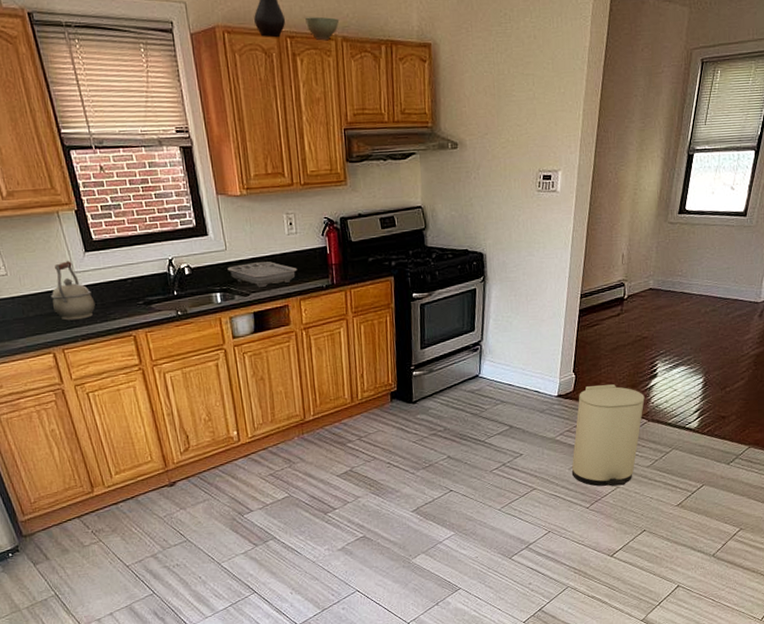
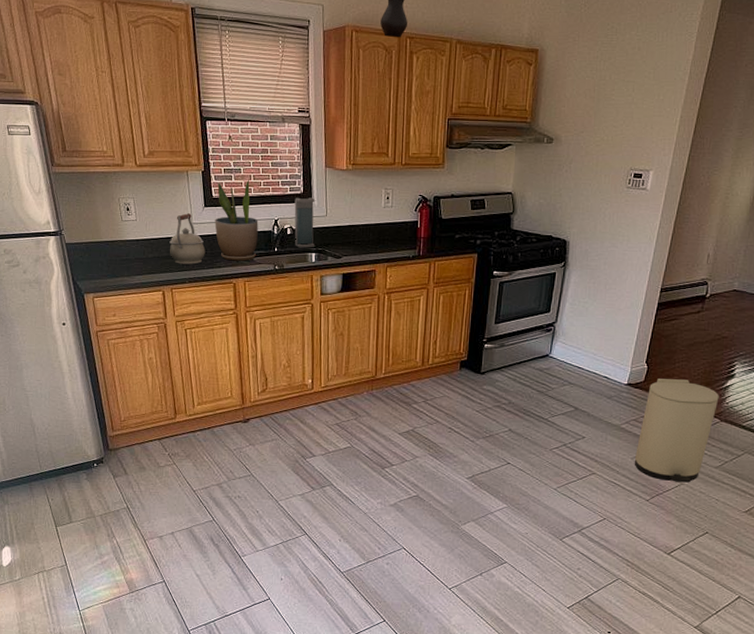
potted plant: none [96,215,154,311] -> present [215,179,259,261]
soap dispenser: none [187,230,219,289] -> present [294,197,315,248]
dish rack: present [227,261,298,288] -> none [325,229,388,253]
bowl: present [304,16,340,41] -> none [425,22,456,43]

